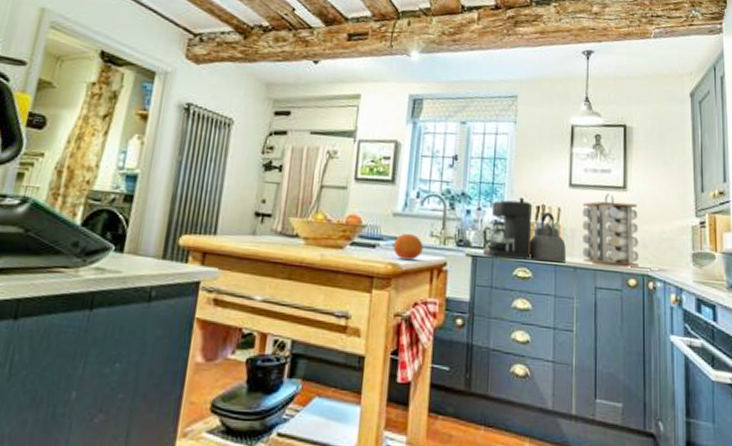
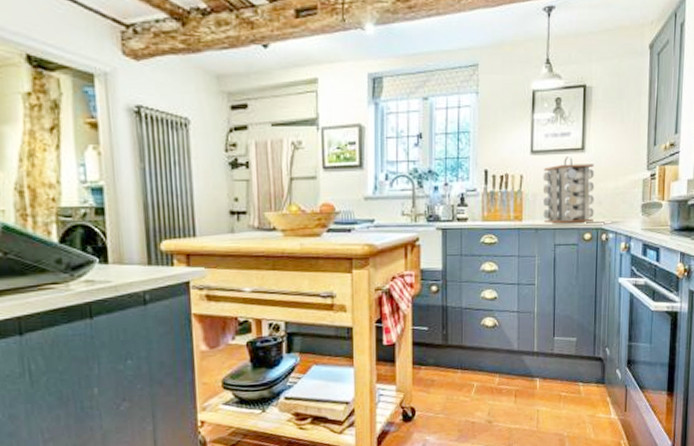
fruit: present [393,234,423,261] -> none [368,216,396,240]
coffee maker: present [482,200,532,260] -> none [451,173,496,229]
kettle: present [529,211,567,263] -> none [495,180,529,227]

